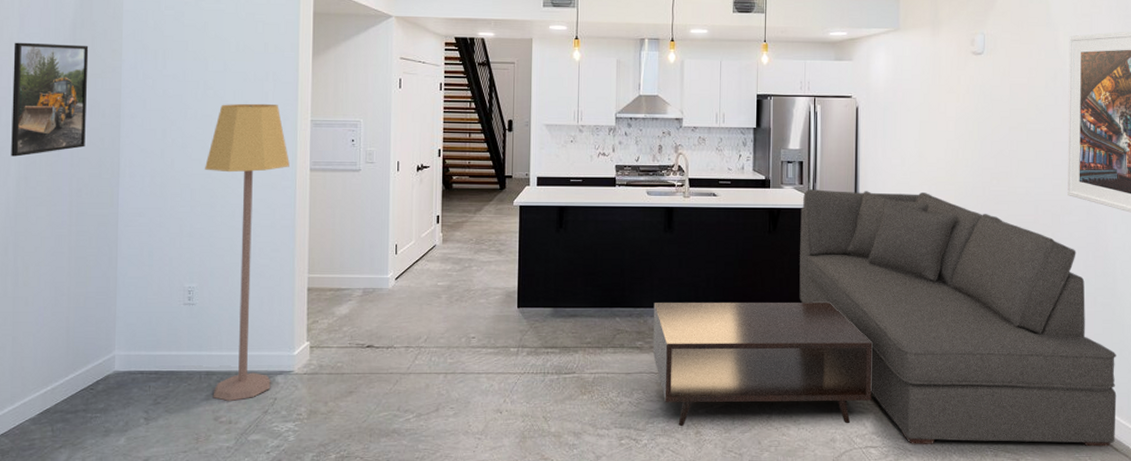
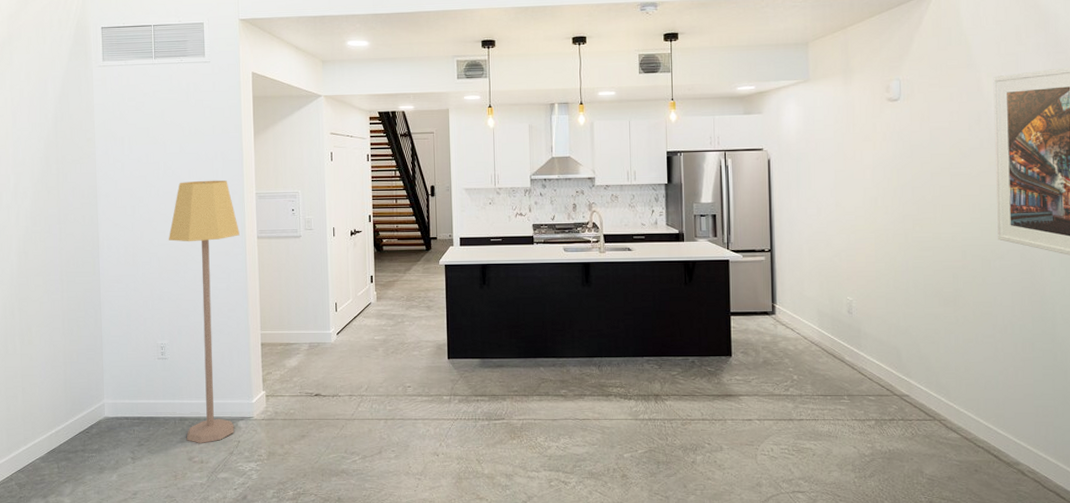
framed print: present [11,42,89,157] -> none [9,136,70,234]
coffee table: present [652,303,873,427] -> none [575,351,797,470]
sofa: present [799,189,1117,447] -> none [716,241,1062,495]

